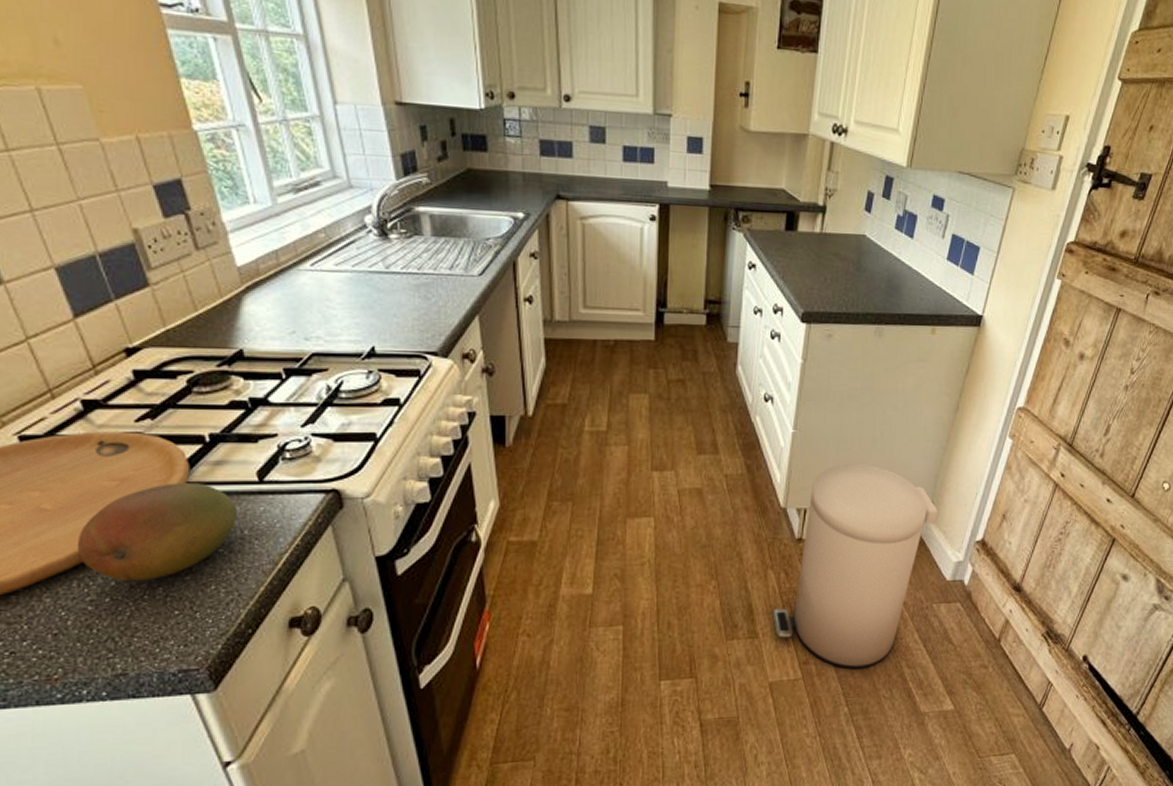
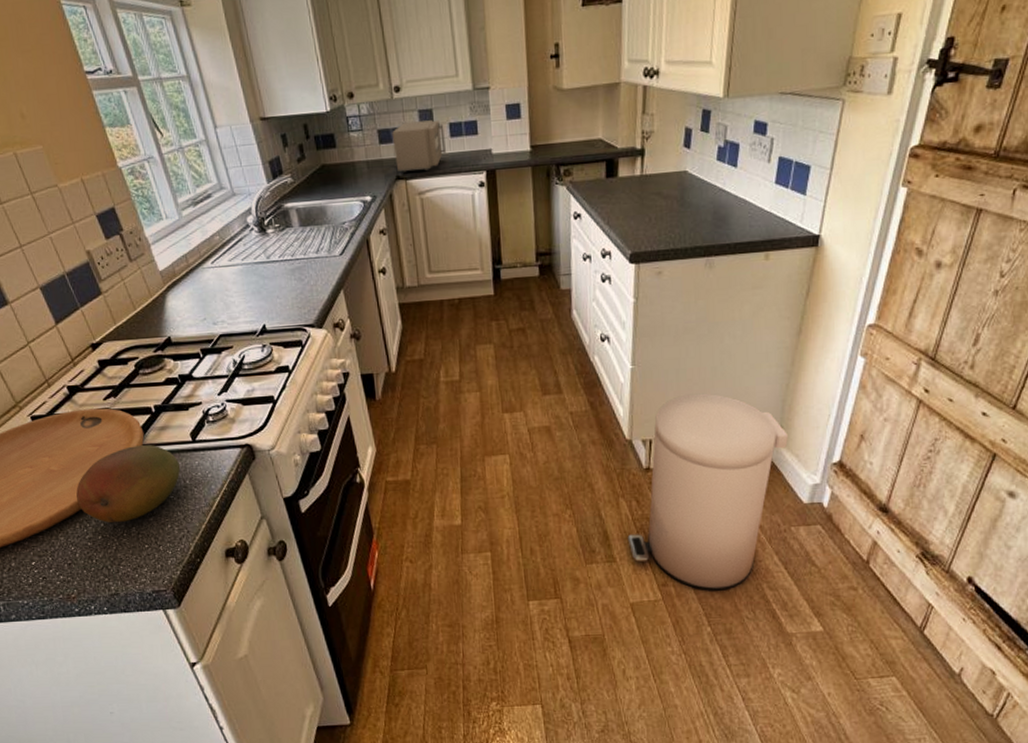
microwave: none [556,137,617,194] -> present [392,119,446,174]

